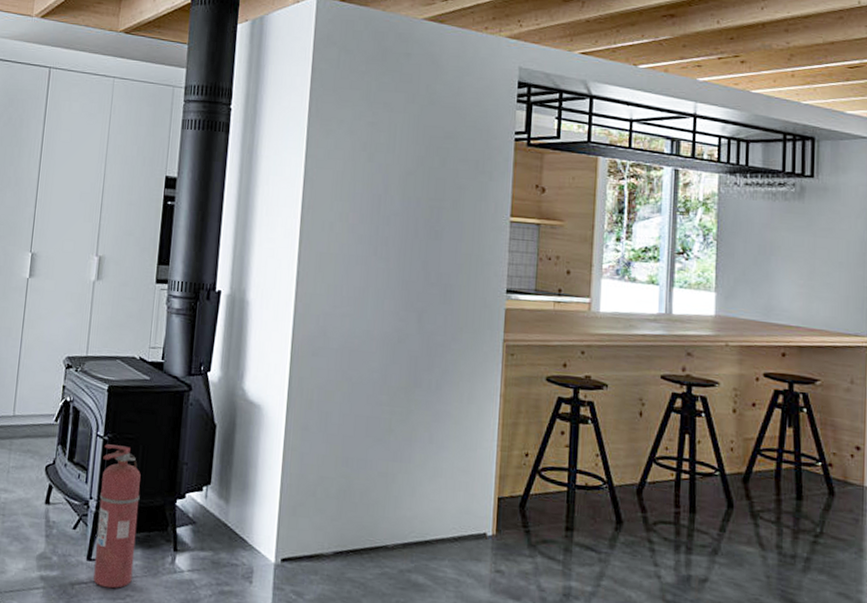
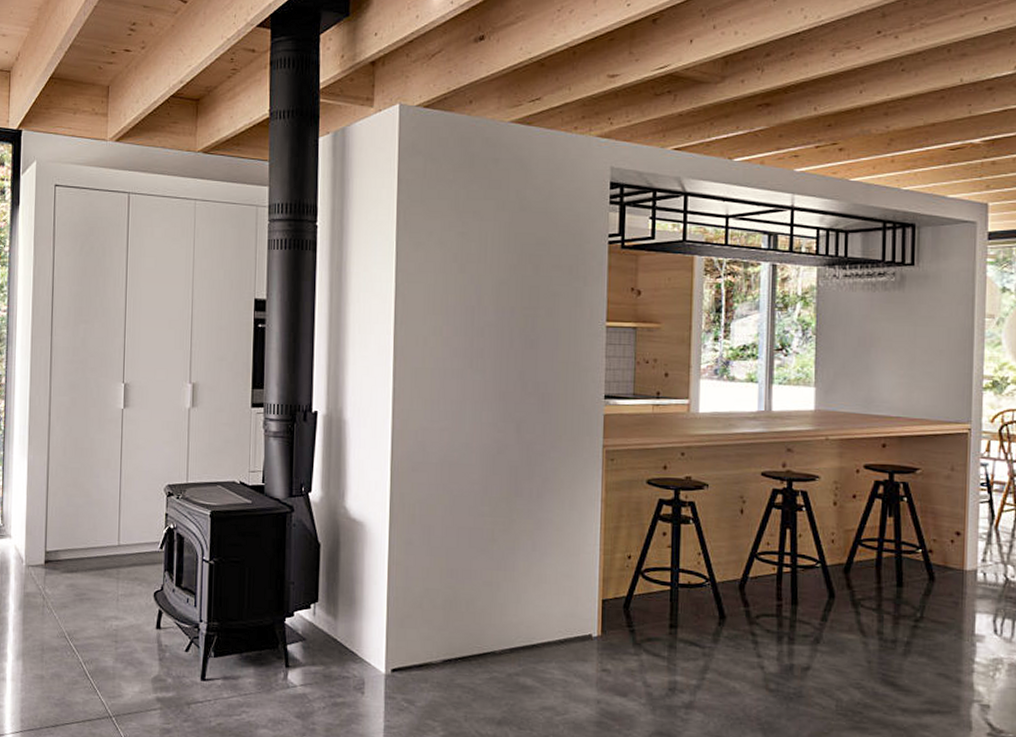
fire extinguisher: present [93,444,141,589] -> none [209,568,249,706]

